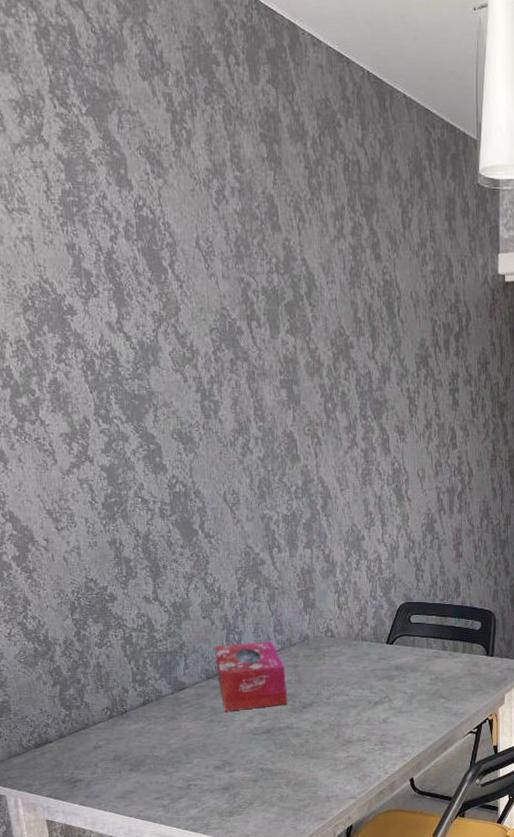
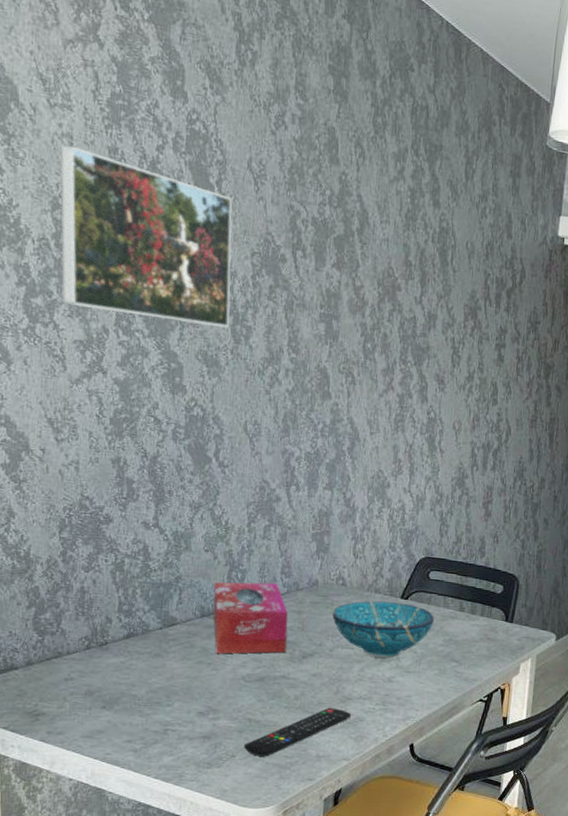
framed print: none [23,247,199,405] -> present [60,145,233,328]
remote control: none [260,751,353,802] -> present [244,707,351,757]
bowl: none [325,648,420,701] -> present [332,601,435,658]

